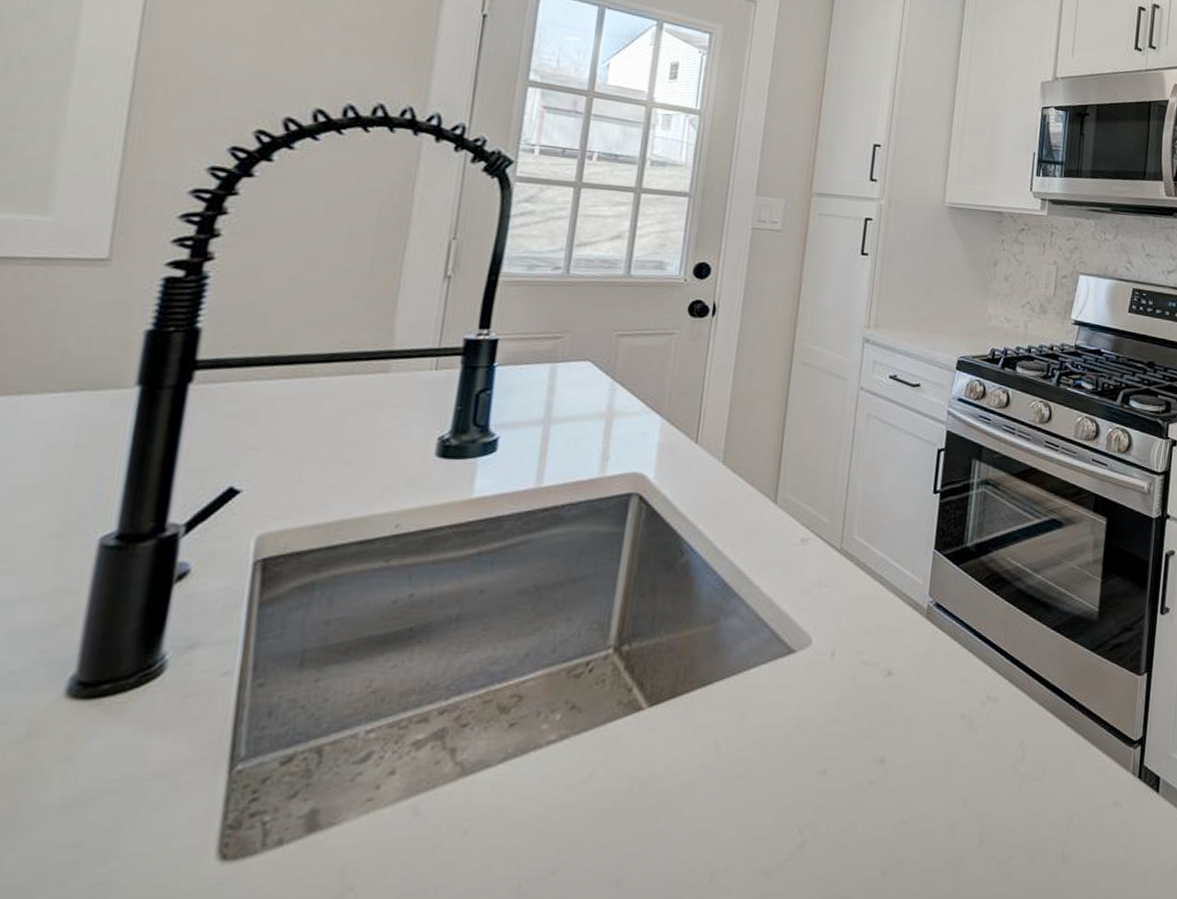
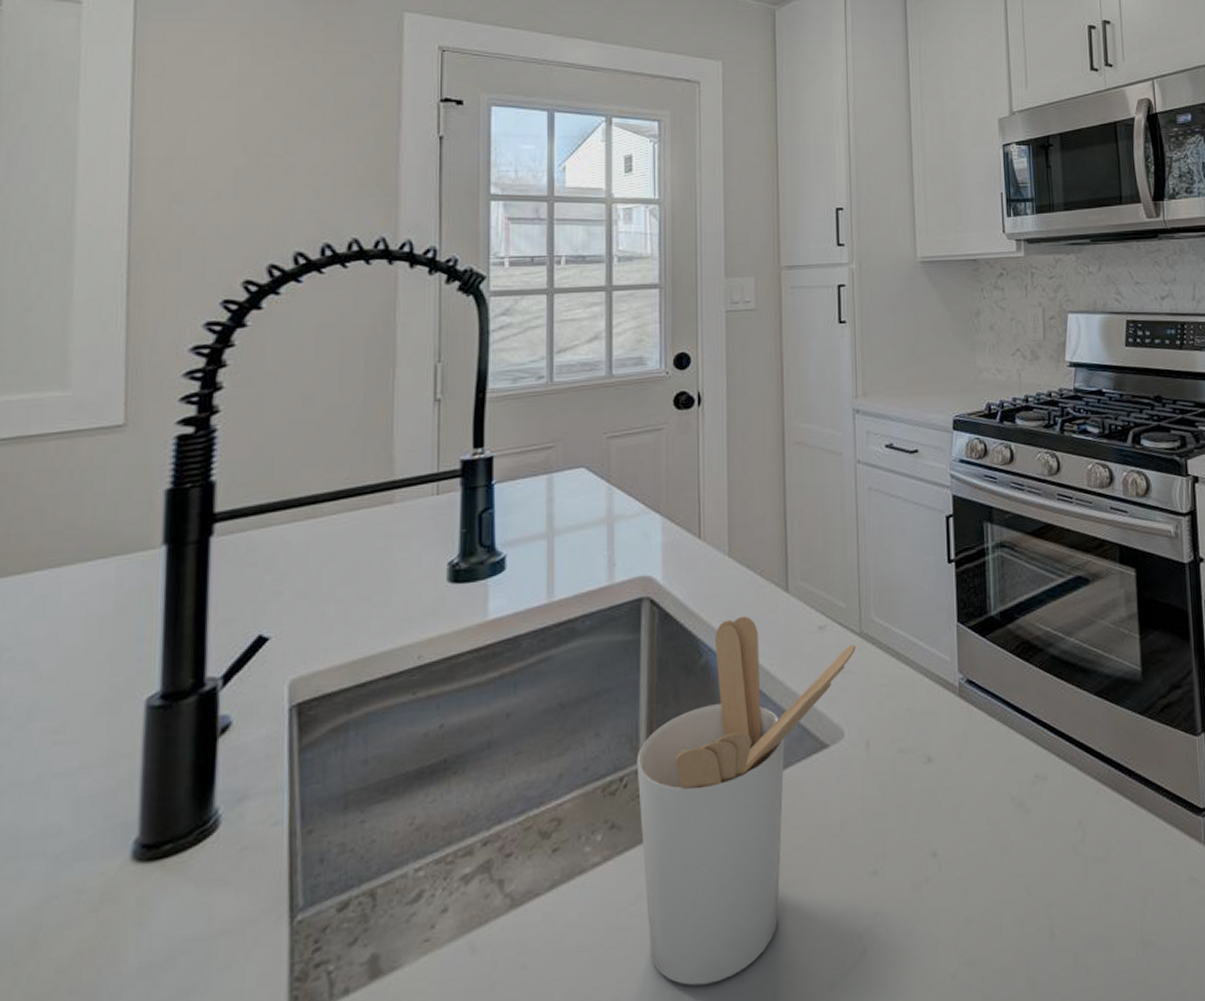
utensil holder: none [594,521,834,863] -> present [636,616,856,986]

